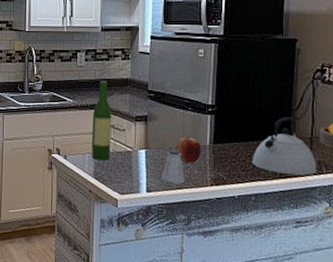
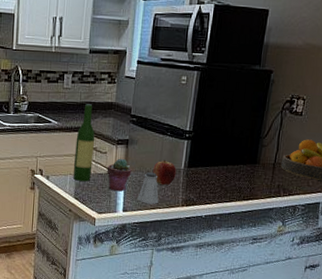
potted succulent: none [126,135,153,171] -> present [106,158,132,192]
kettle: present [251,117,318,176] -> none [220,144,276,198]

